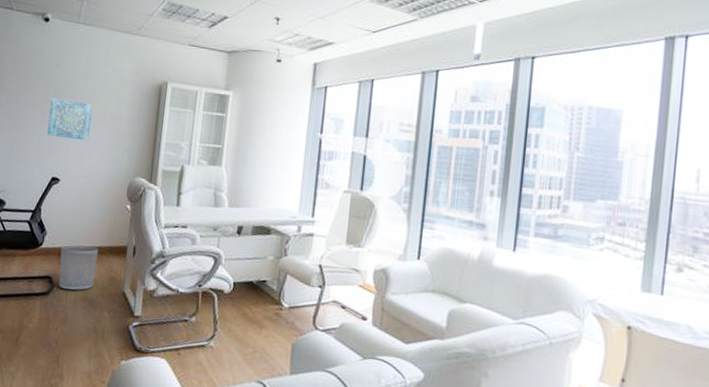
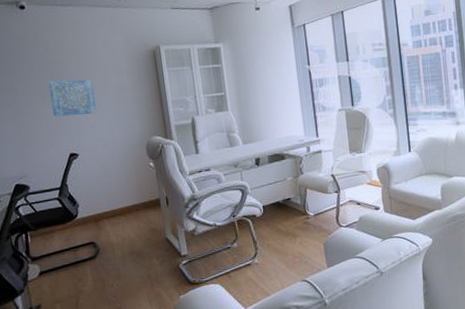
waste bin: present [59,245,99,291] -> none [96,205,137,250]

